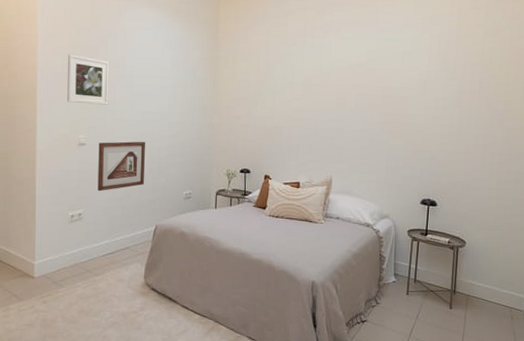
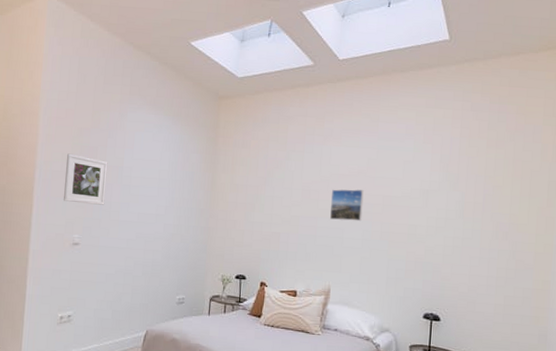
picture frame: present [97,141,145,192] -> none [89,242,140,293]
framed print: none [330,81,364,113] -> present [329,189,364,221]

